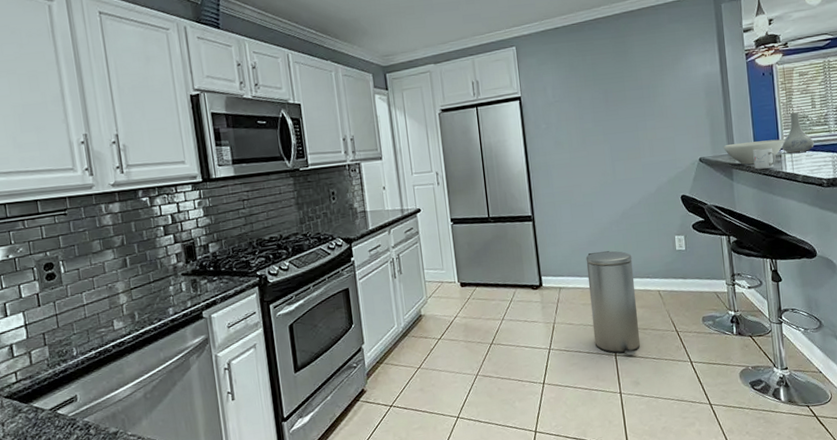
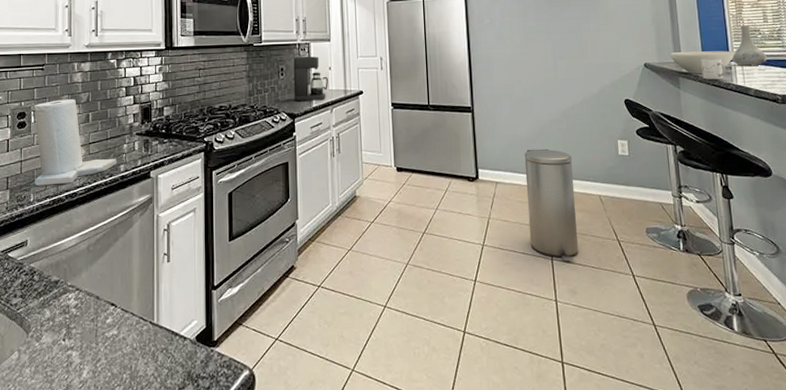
paper towel: none [61,243,165,339] -> present [33,99,117,186]
coffee maker: none [344,176,384,226] -> present [293,56,328,102]

